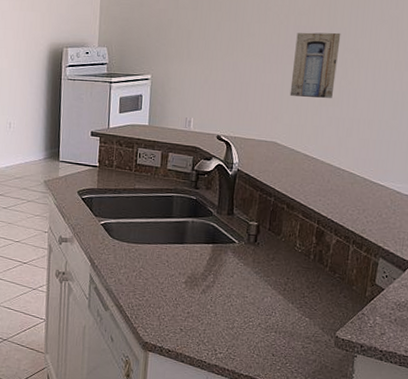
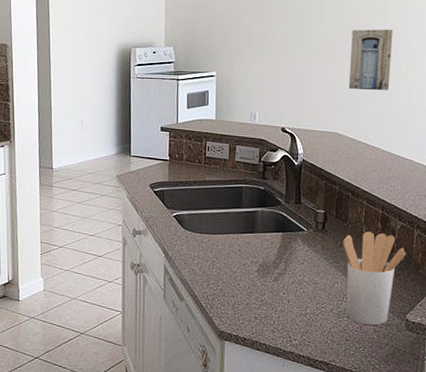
utensil holder: none [275,245,340,341] -> present [343,231,406,326]

